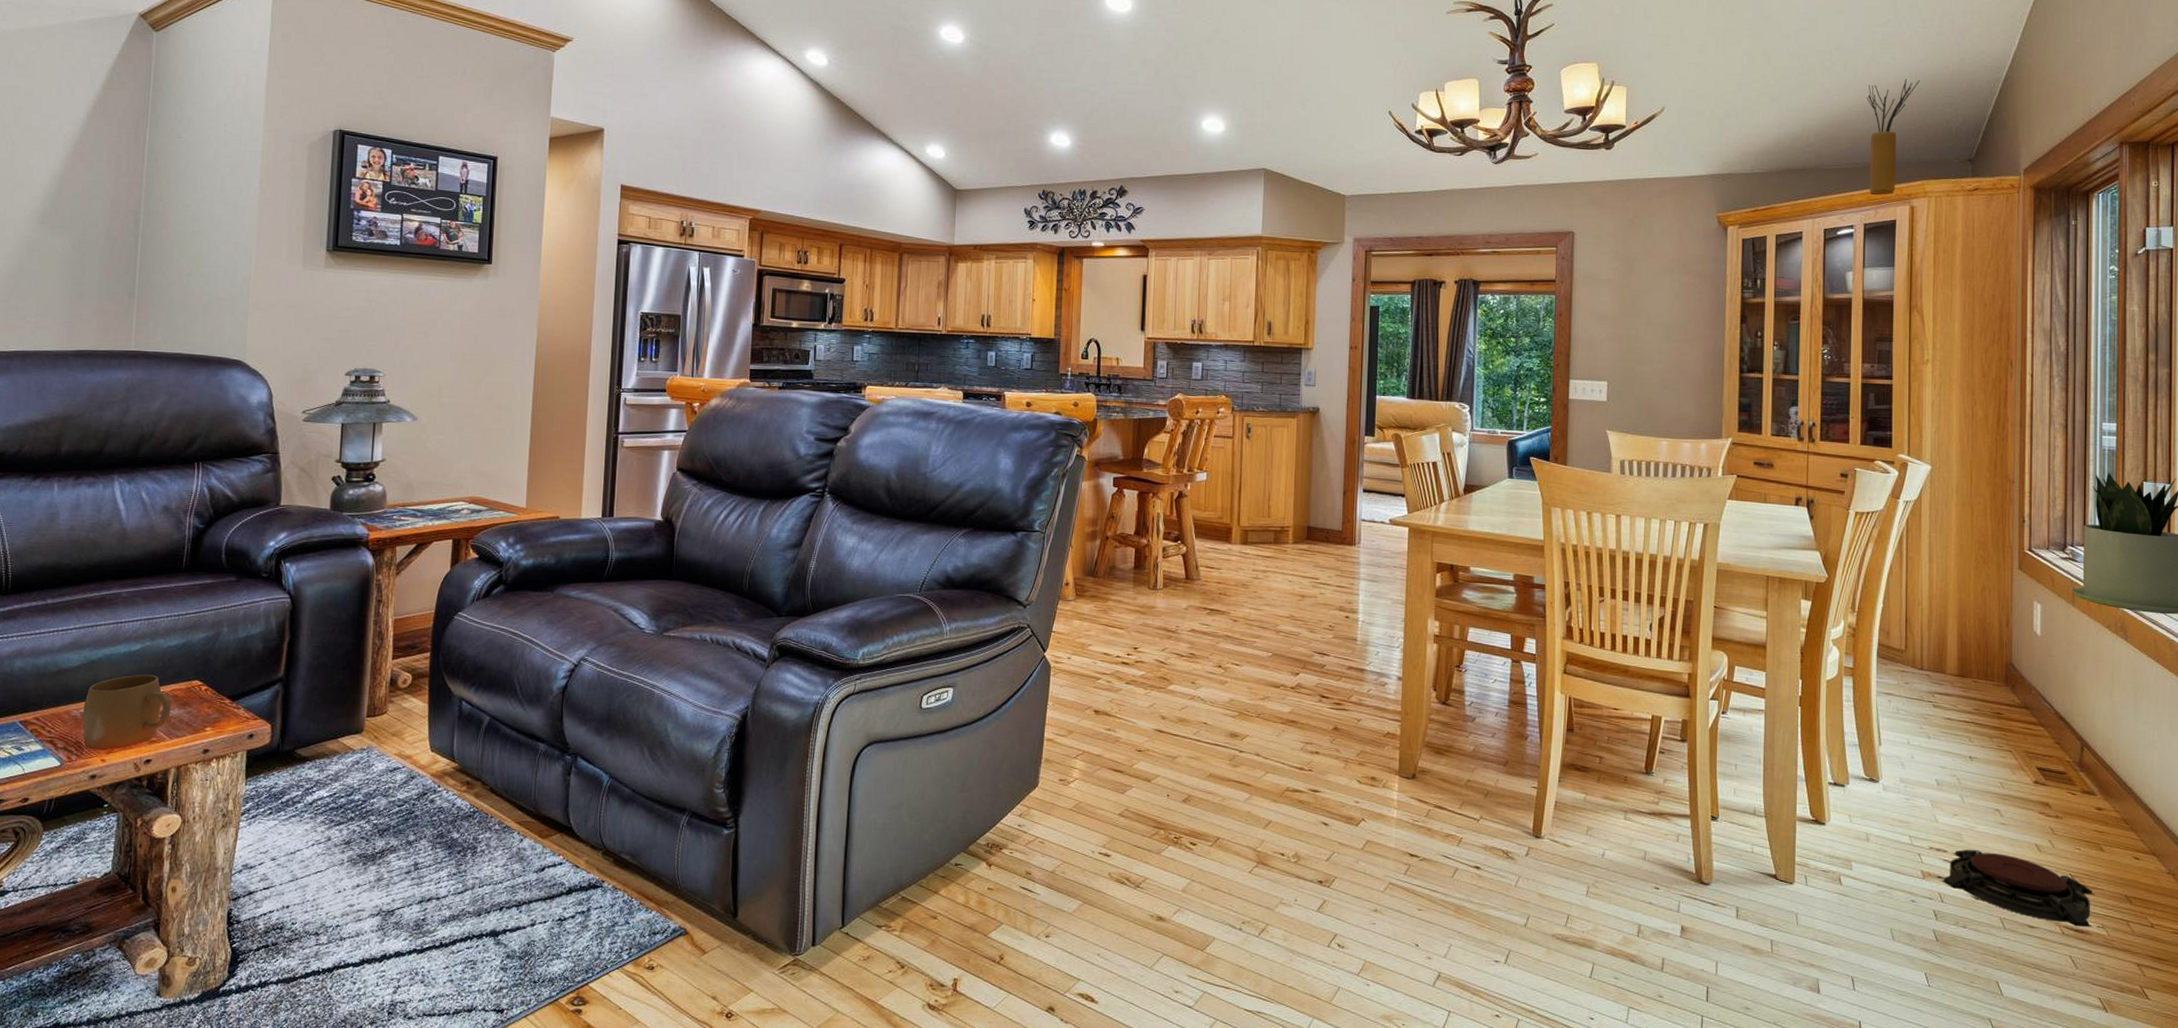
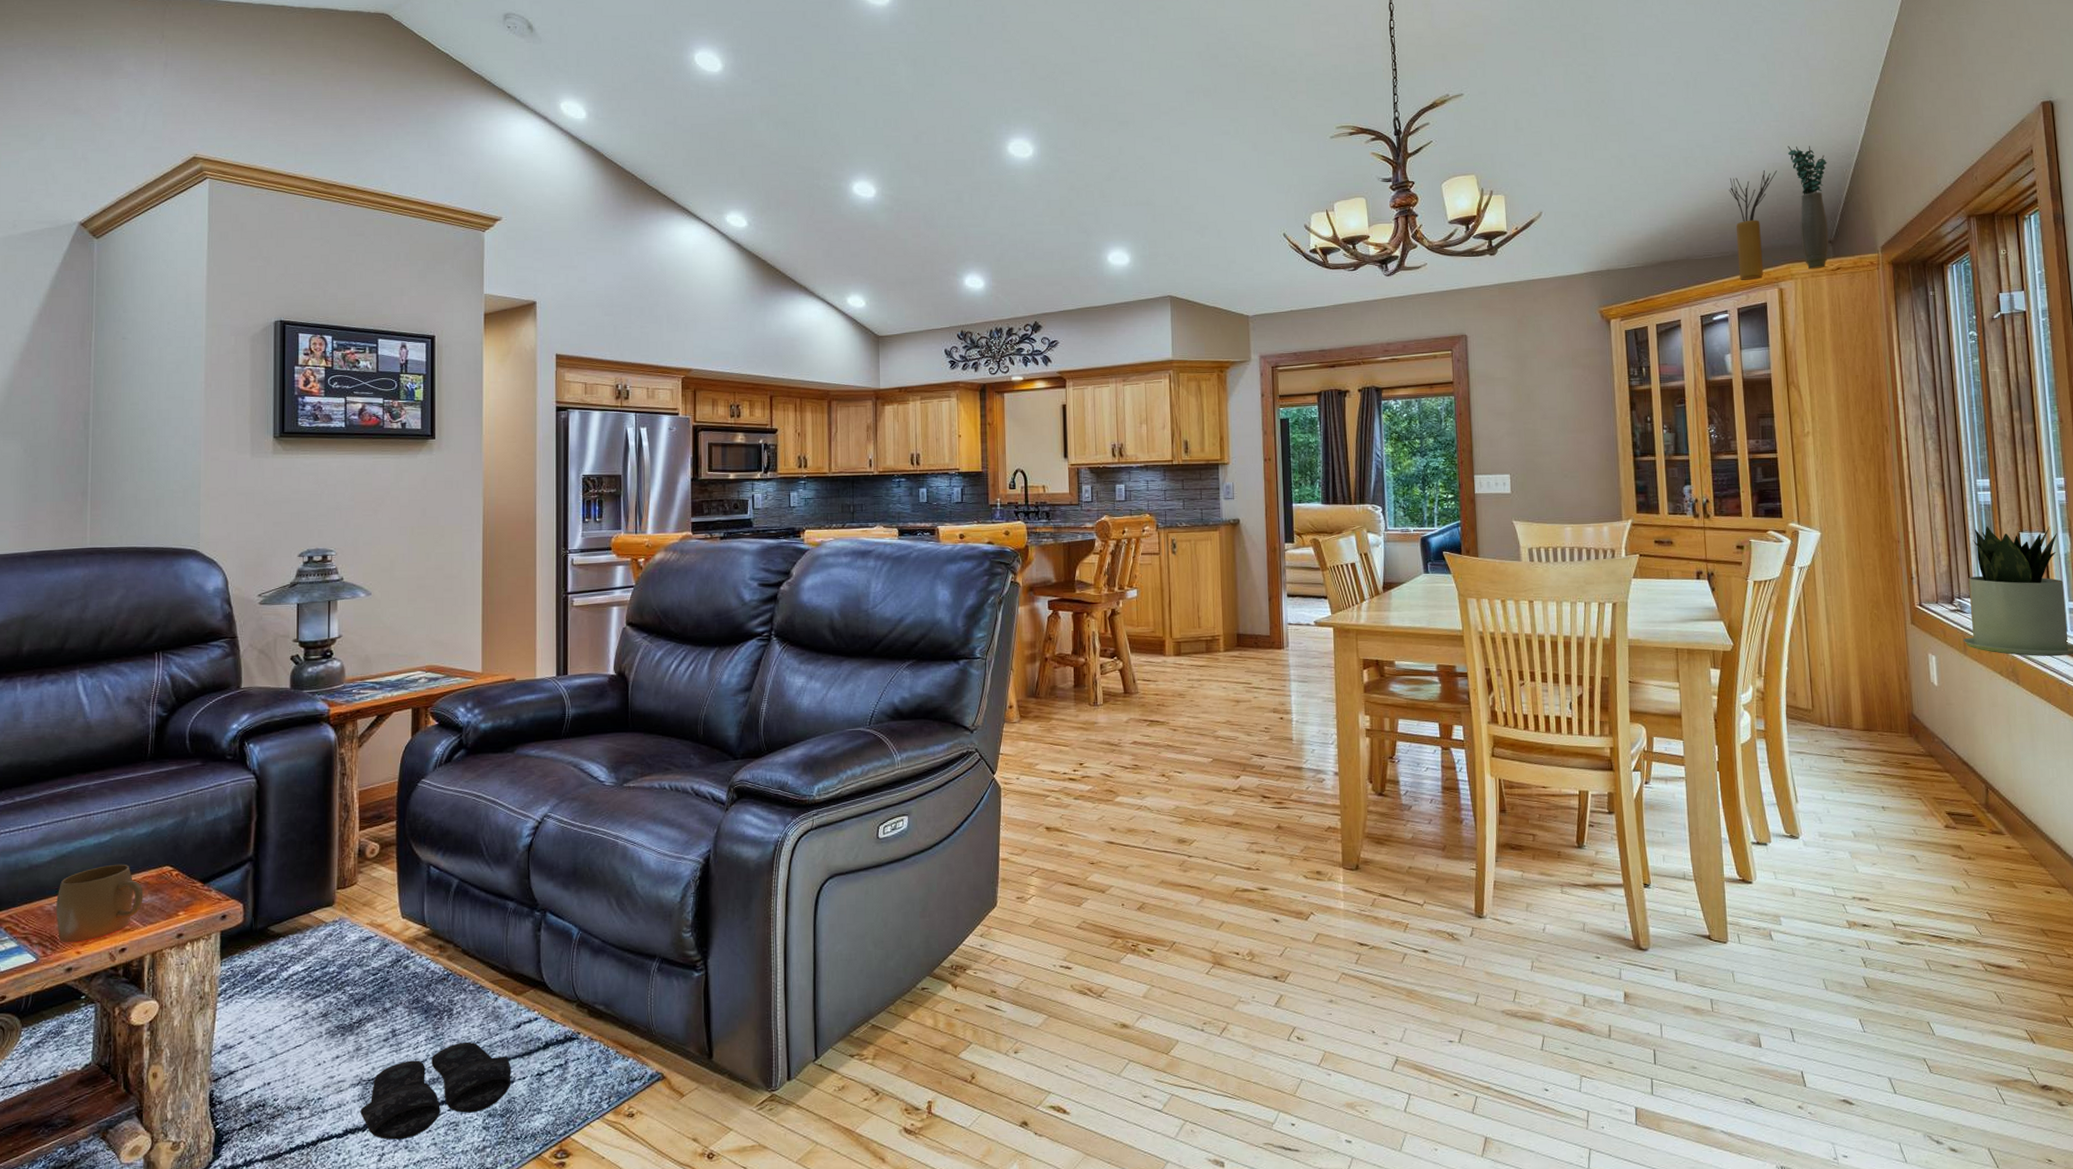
slippers: none [378,881,533,974] -> present [360,1041,511,1140]
vase: none [1933,54,1974,189] -> present [1787,145,1829,270]
robot vacuum: present [1941,850,2096,928] -> none [1866,896,2013,963]

